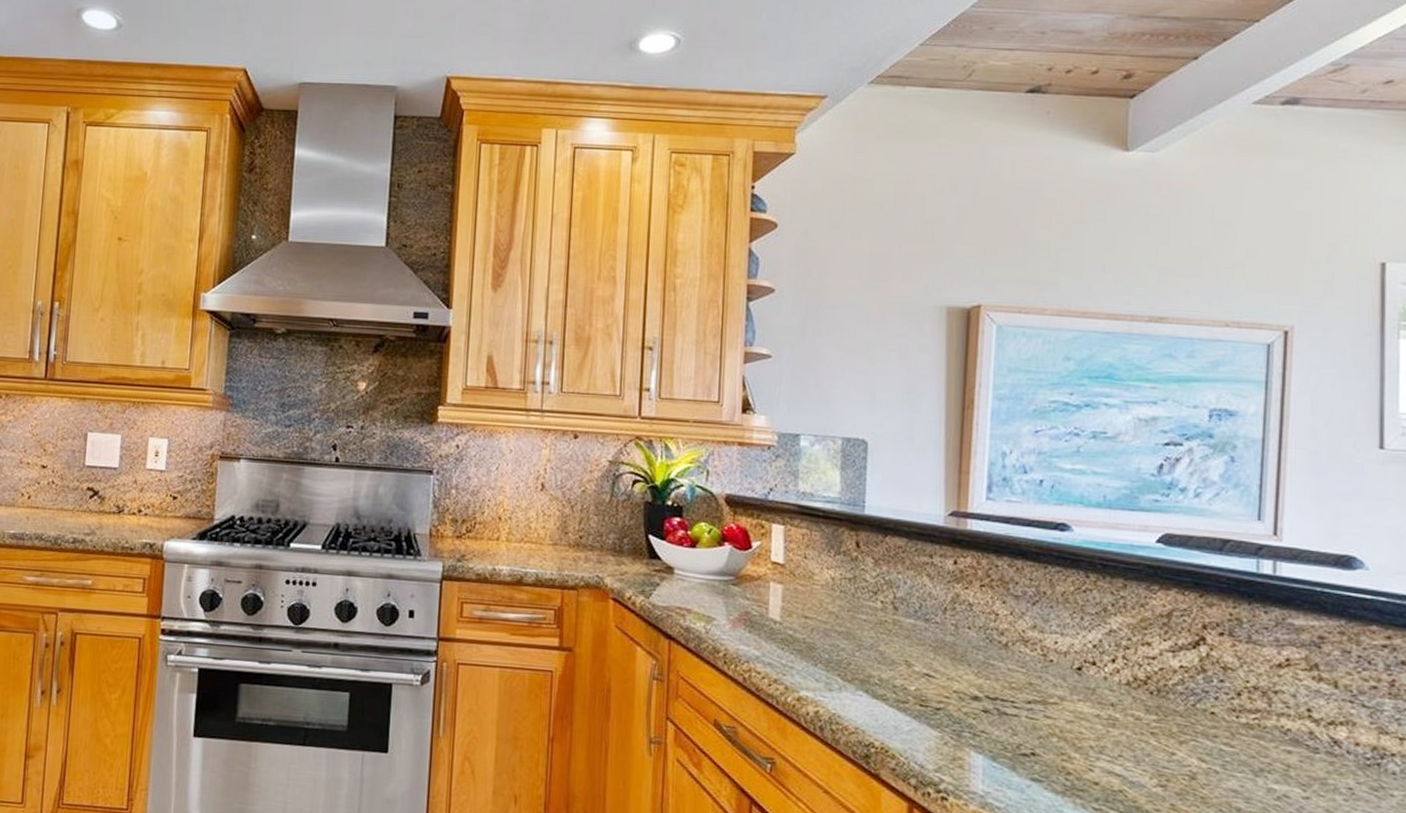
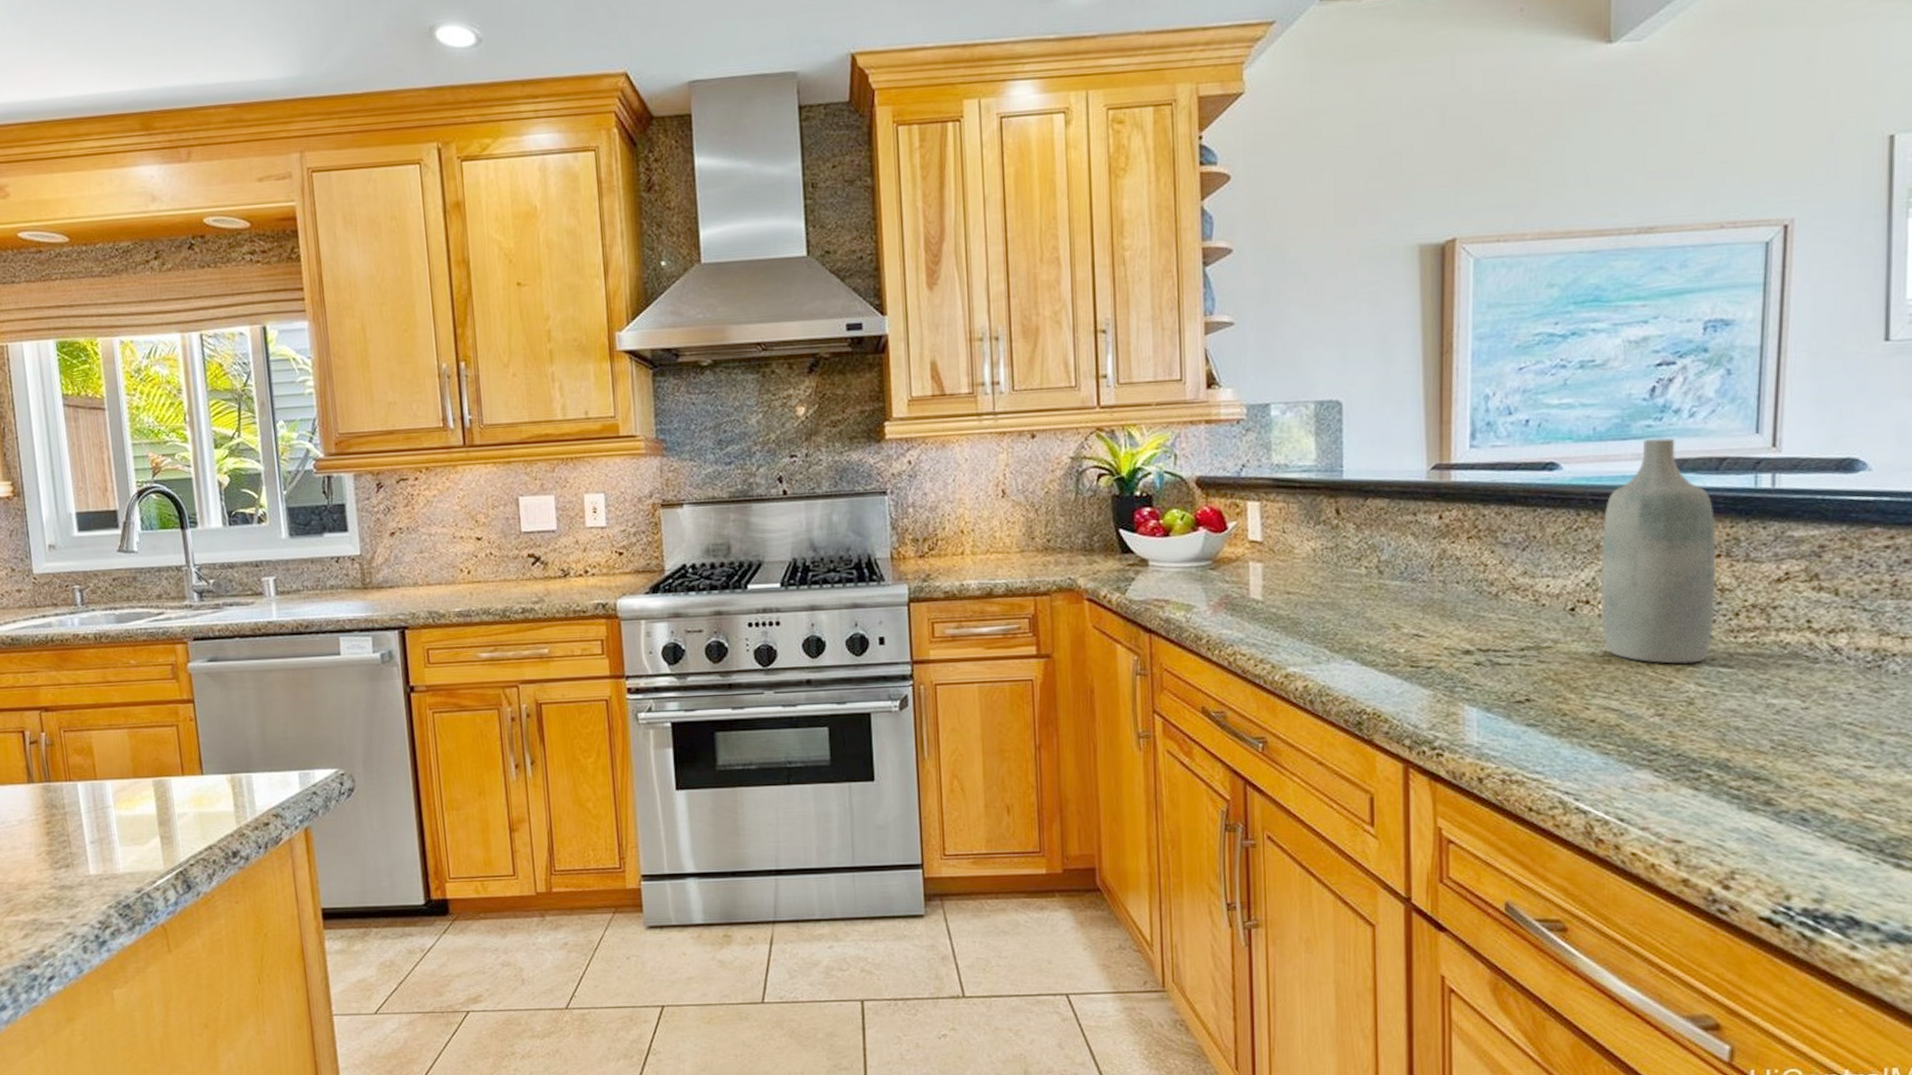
bottle: none [1106,513,1219,738] -> present [1600,437,1716,664]

